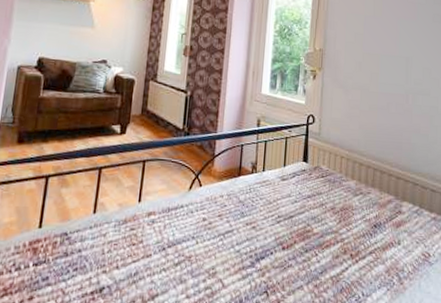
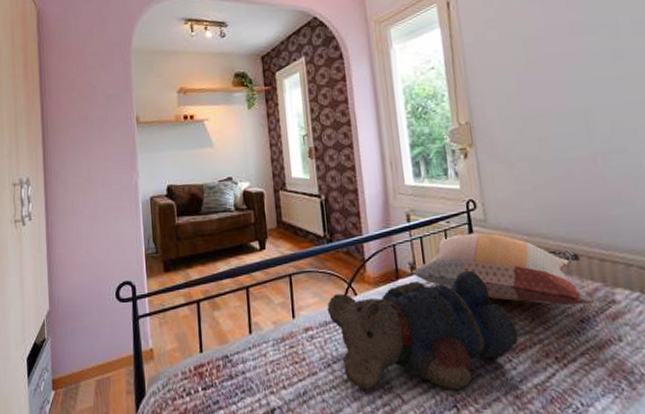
teddy bear: none [172,174,328,278] -> present [327,270,519,390]
decorative pillow: none [252,143,387,213] -> present [411,232,596,306]

